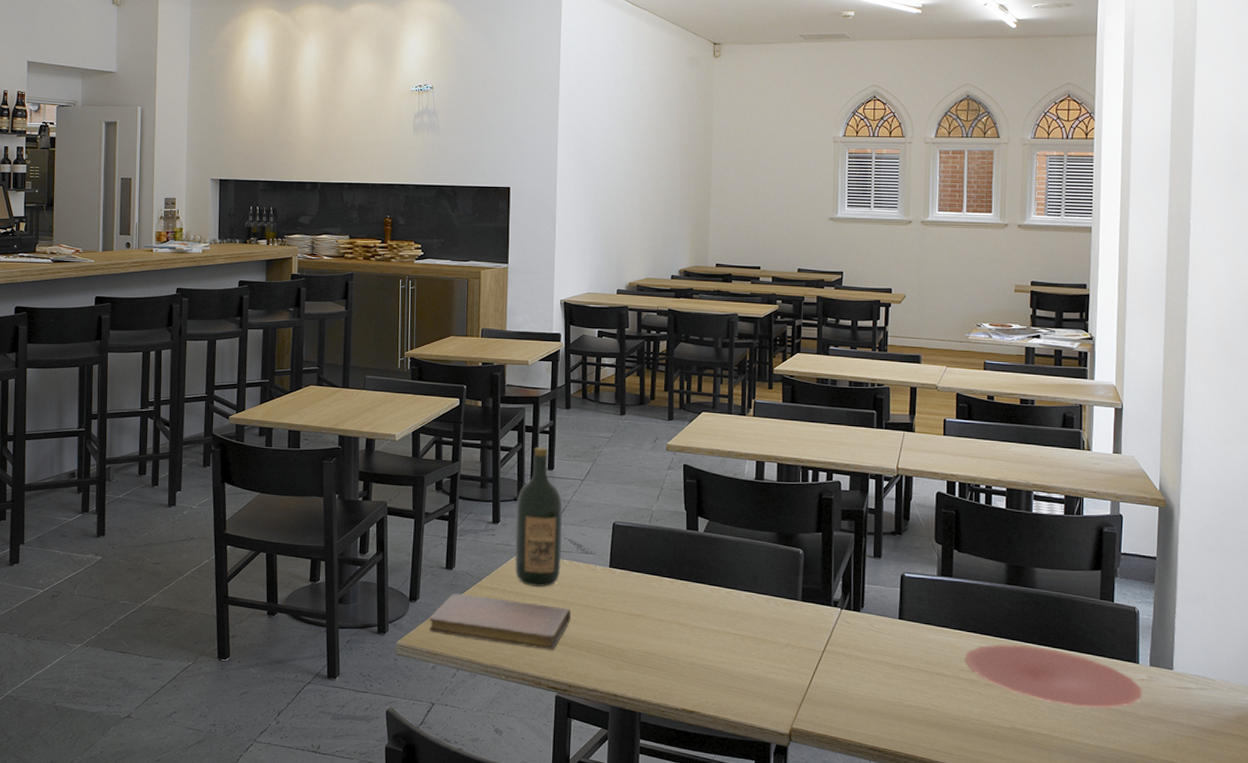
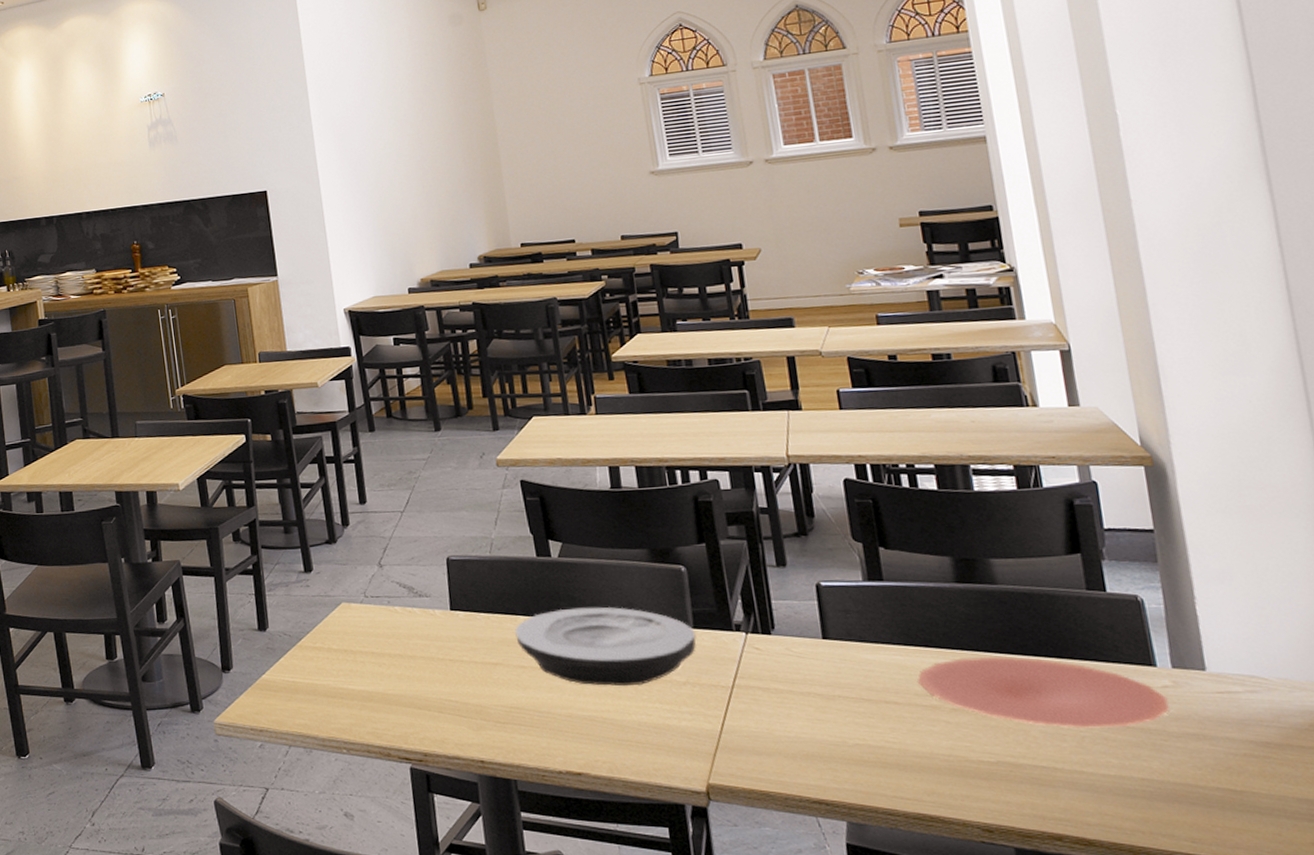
notebook: present [429,593,571,650] -> none [247,657,414,714]
wine bottle: present [514,447,563,587] -> none [328,479,393,641]
plate: none [659,575,802,644] -> present [515,606,696,687]

